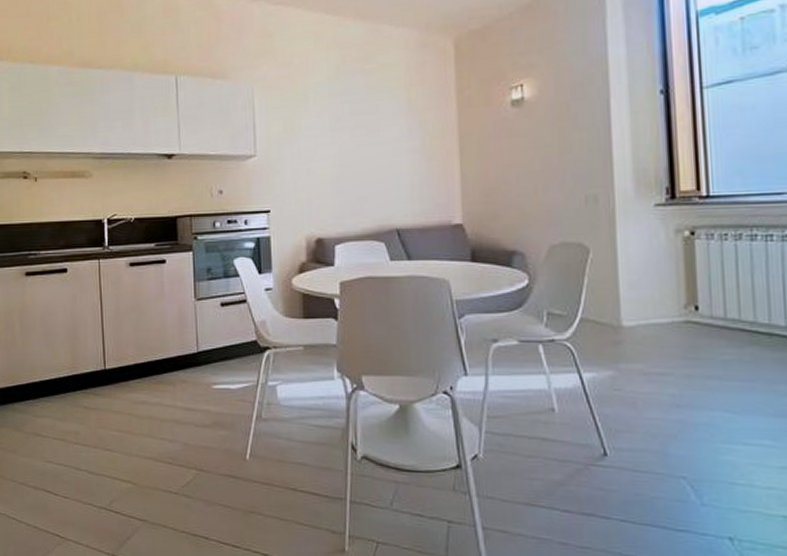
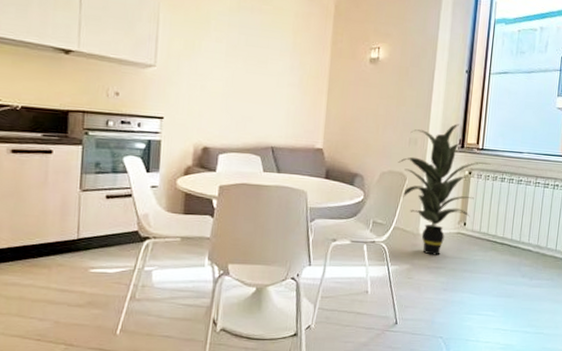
indoor plant: none [572,166,727,356] -> present [398,124,491,256]

